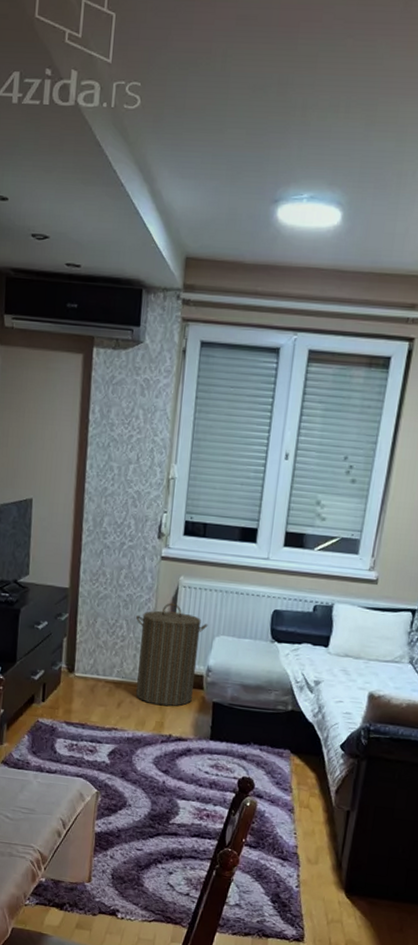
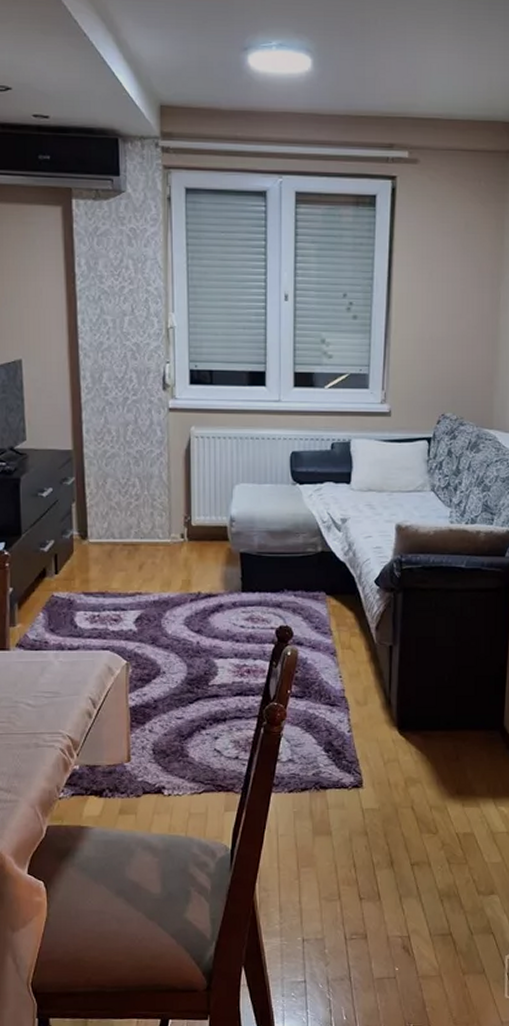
laundry hamper: present [136,603,208,706] -> none [149,455,226,563]

